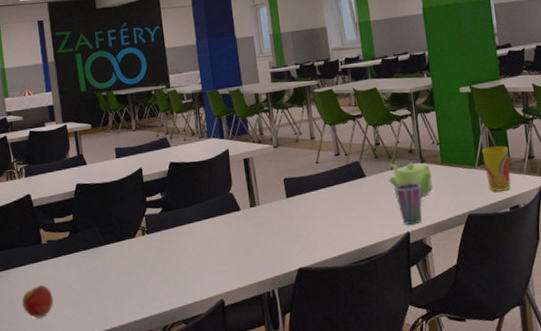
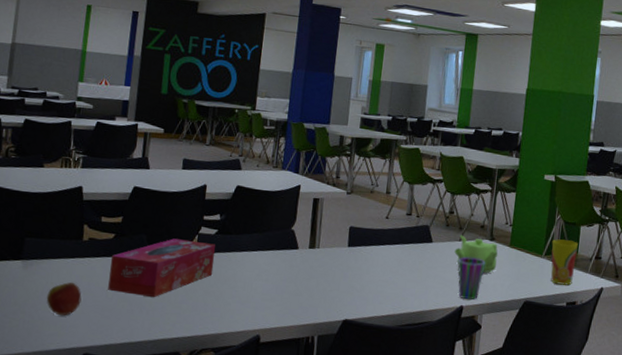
tissue box: none [71,222,167,286] -> present [108,238,215,297]

